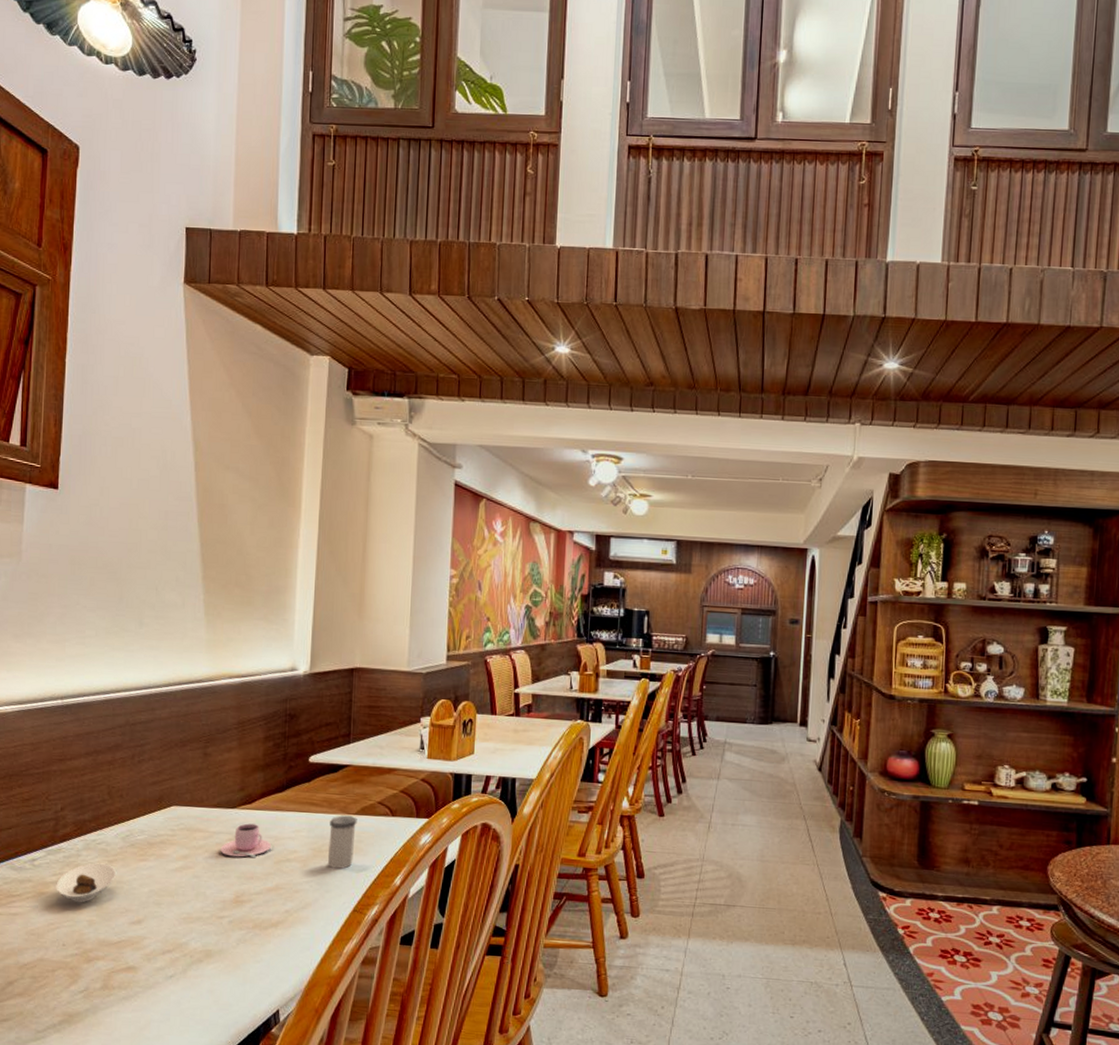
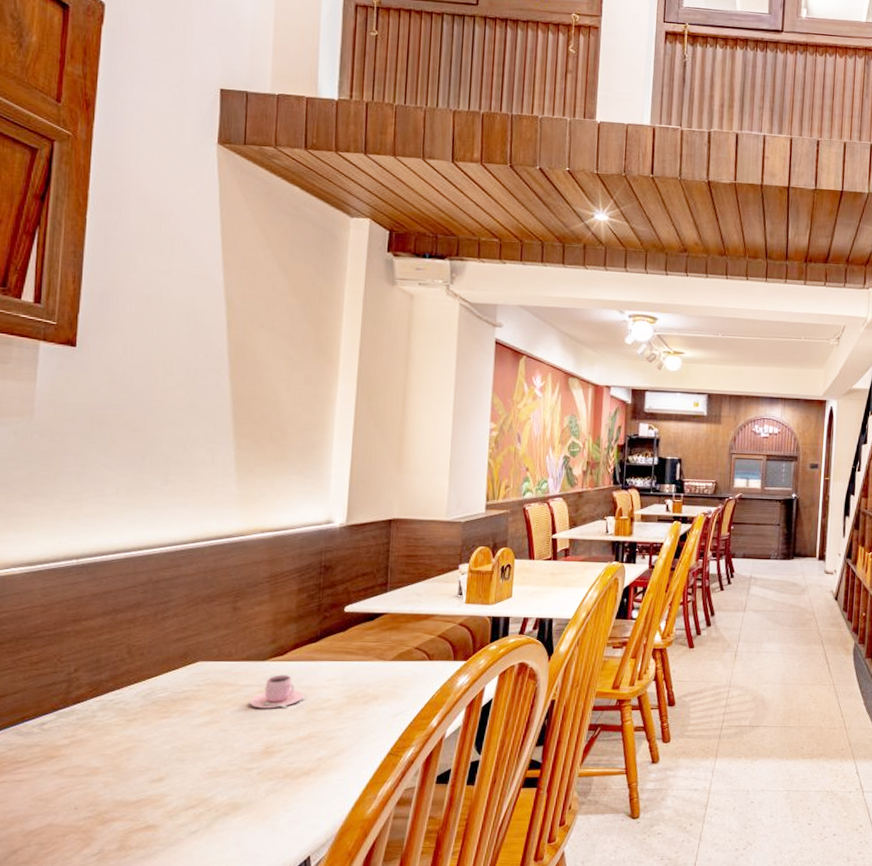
saucer: present [56,862,116,903] -> none [67,723,135,765]
salt shaker: present [327,815,357,869] -> none [362,662,394,714]

